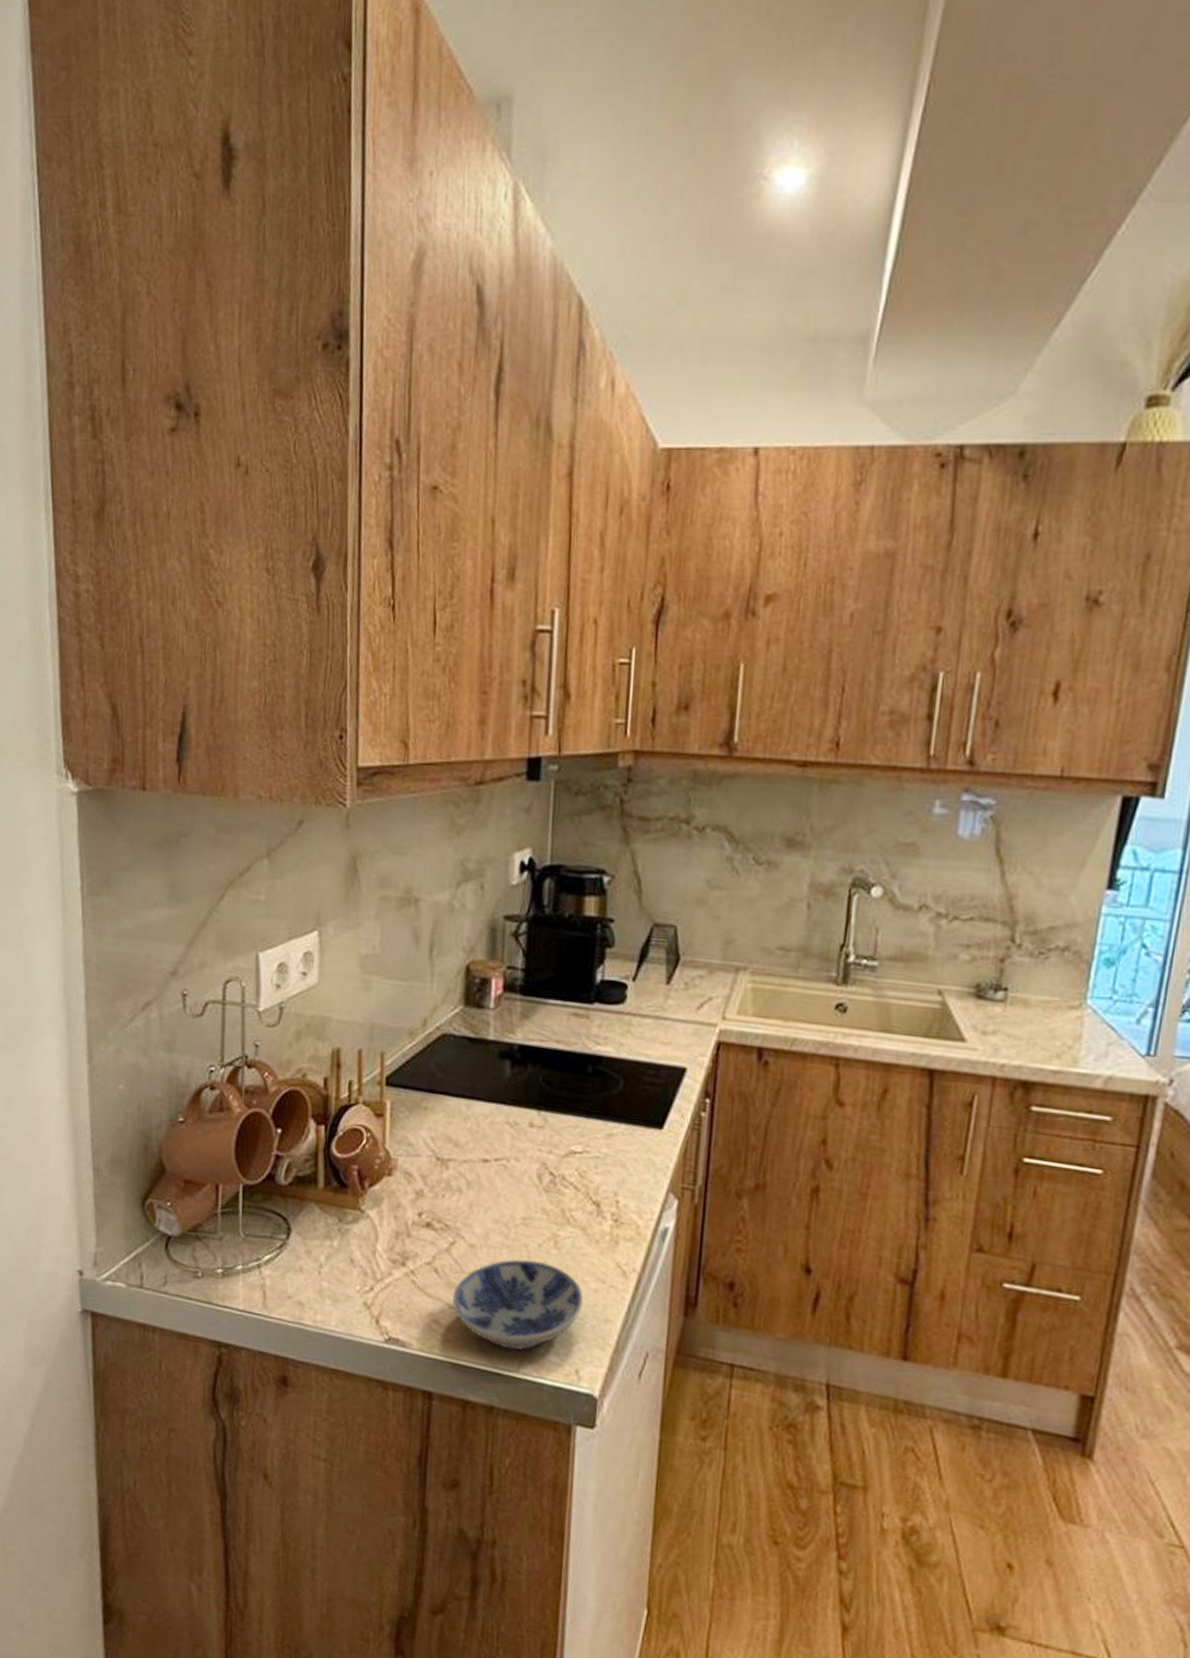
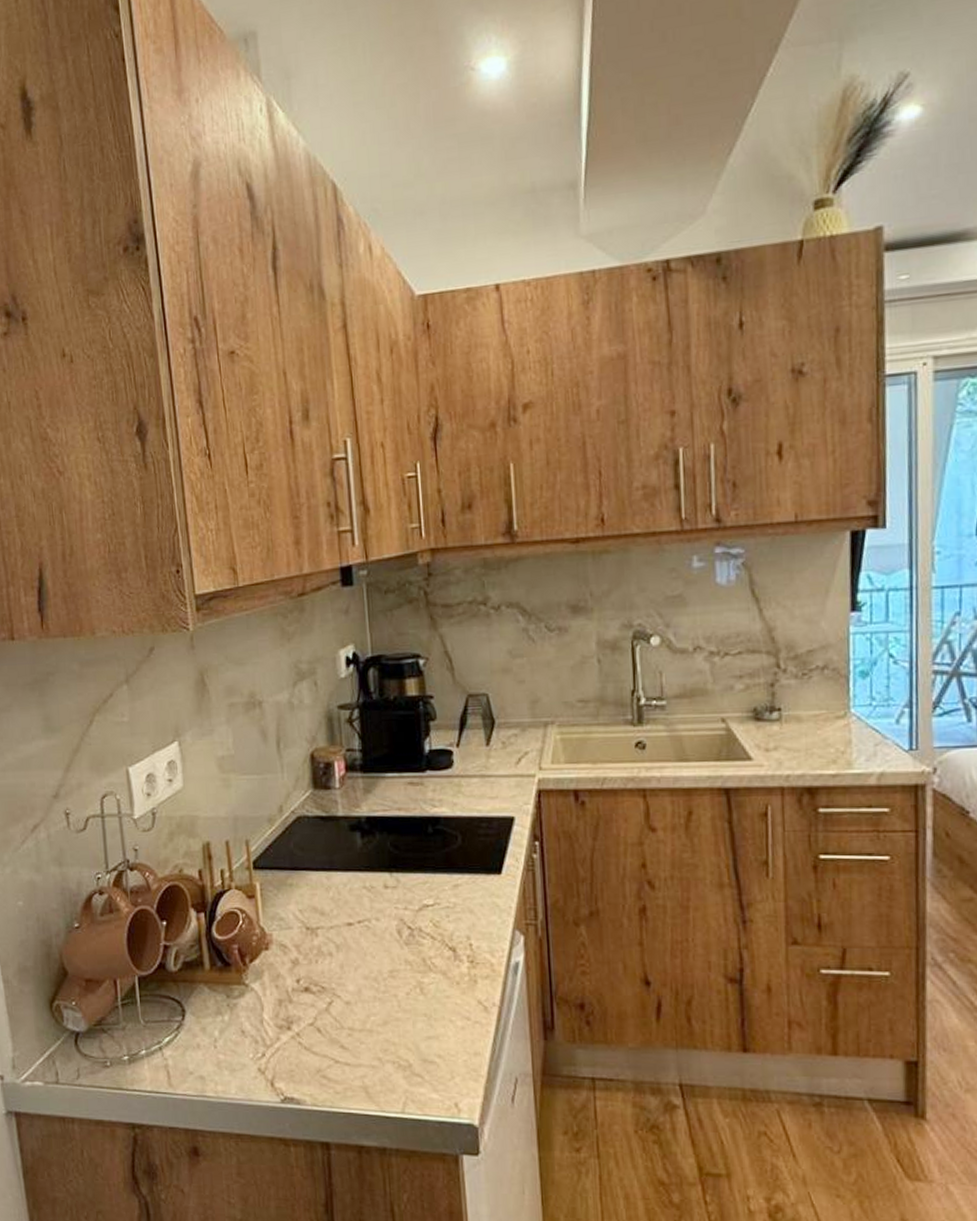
bowl: present [452,1259,584,1351] -> none [336,1009,454,1093]

